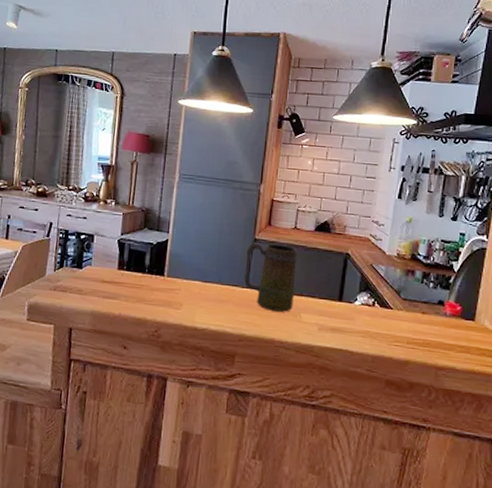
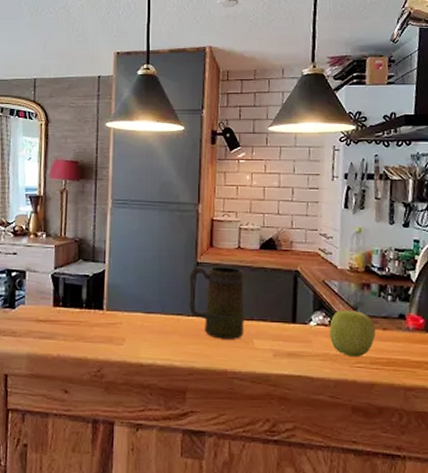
apple: none [372,292,415,337] -> present [329,309,375,357]

